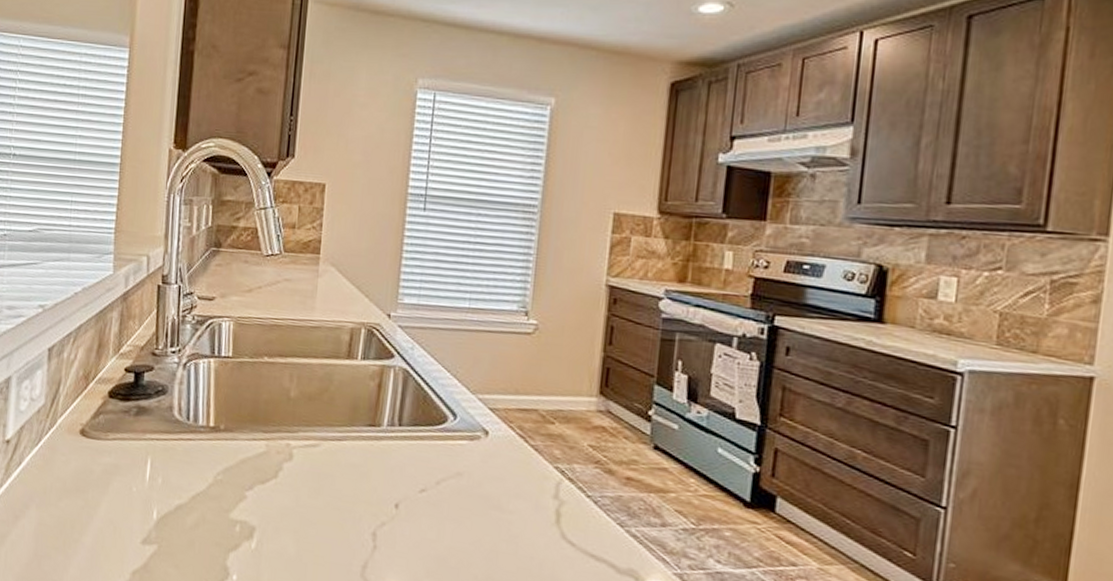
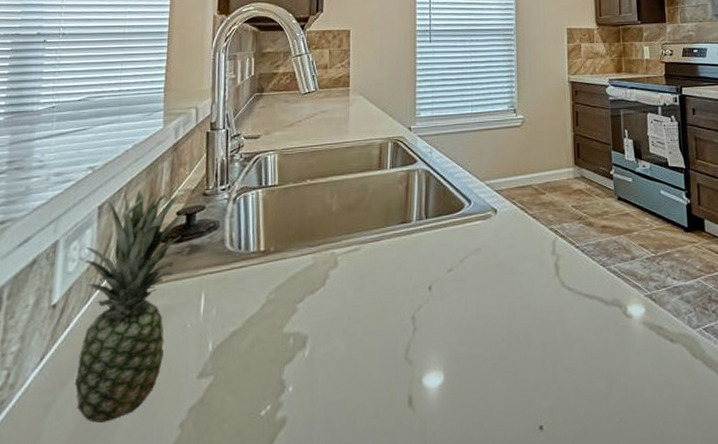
fruit: none [26,336,133,565] -> present [74,189,185,423]

